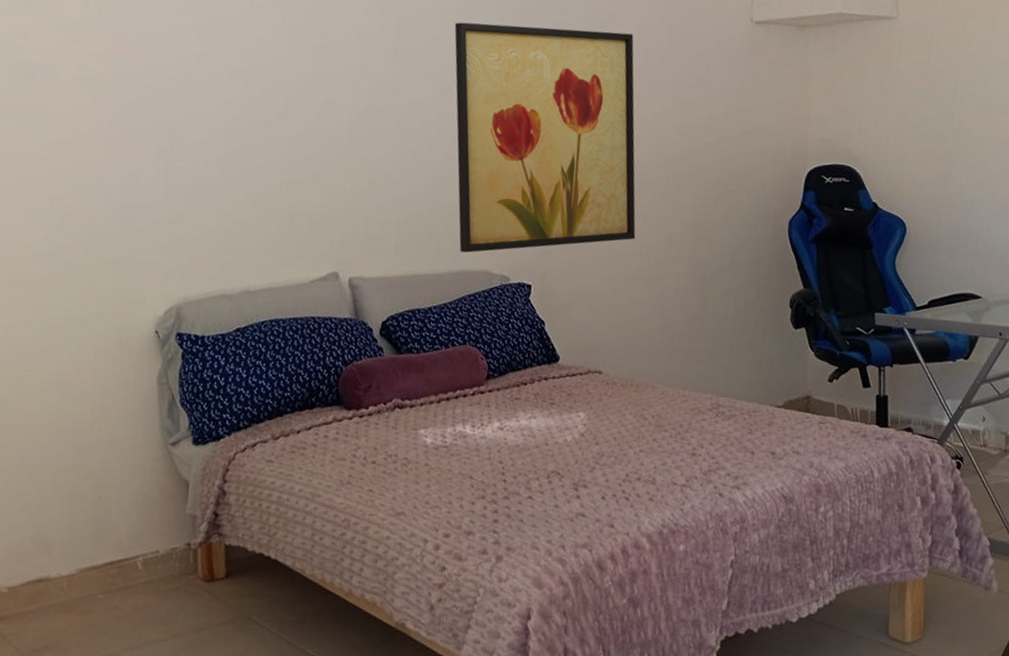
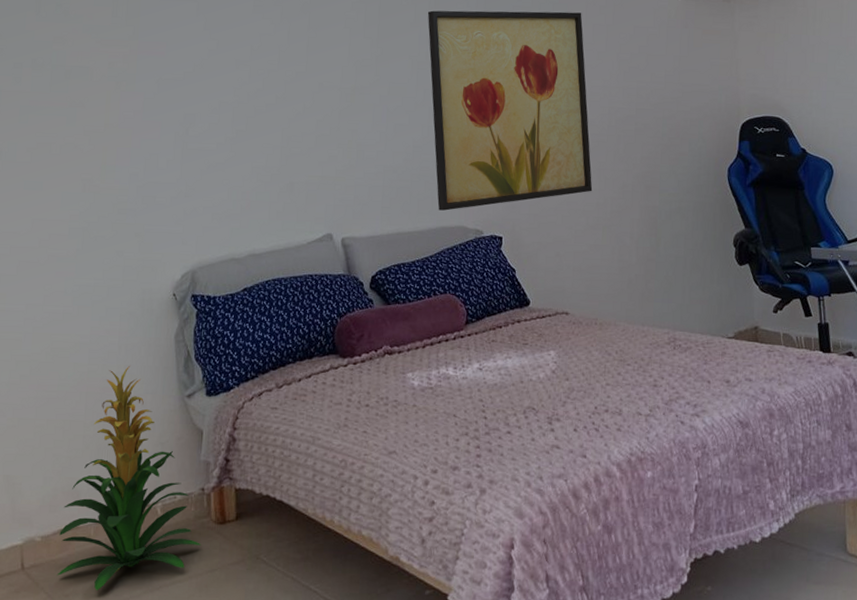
indoor plant: none [25,407,187,646] -> present [56,365,201,590]

